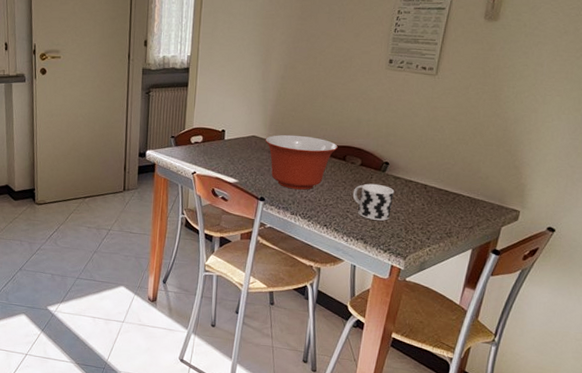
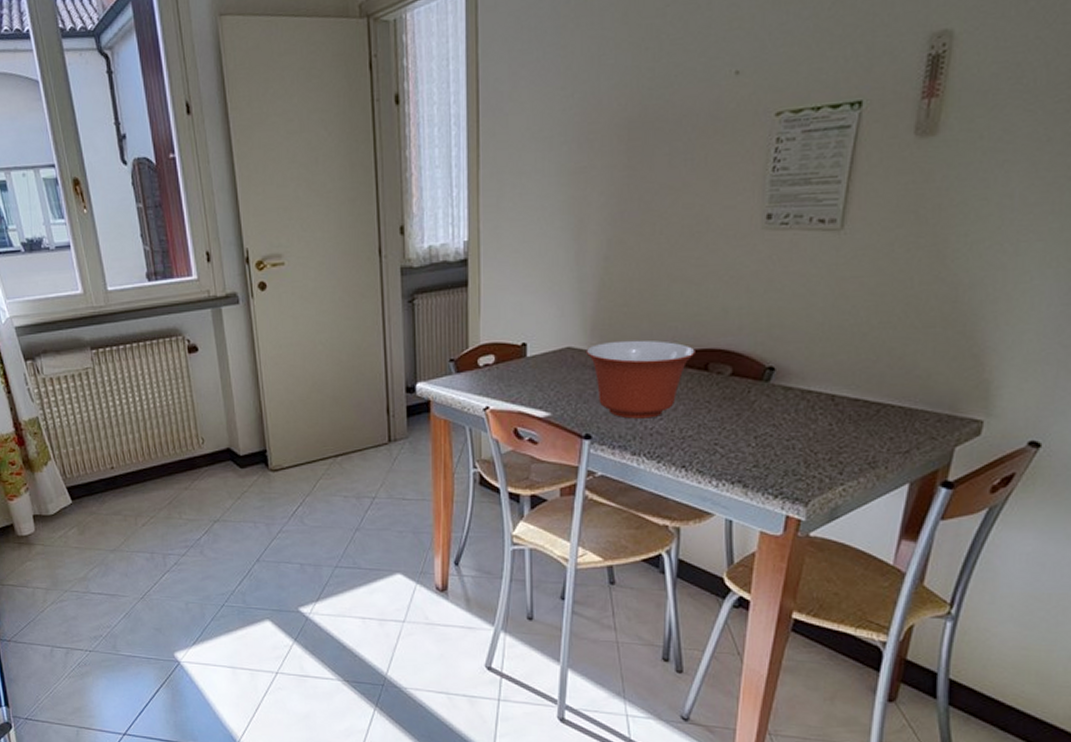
cup: present [352,183,395,221] -> none [722,400,786,453]

